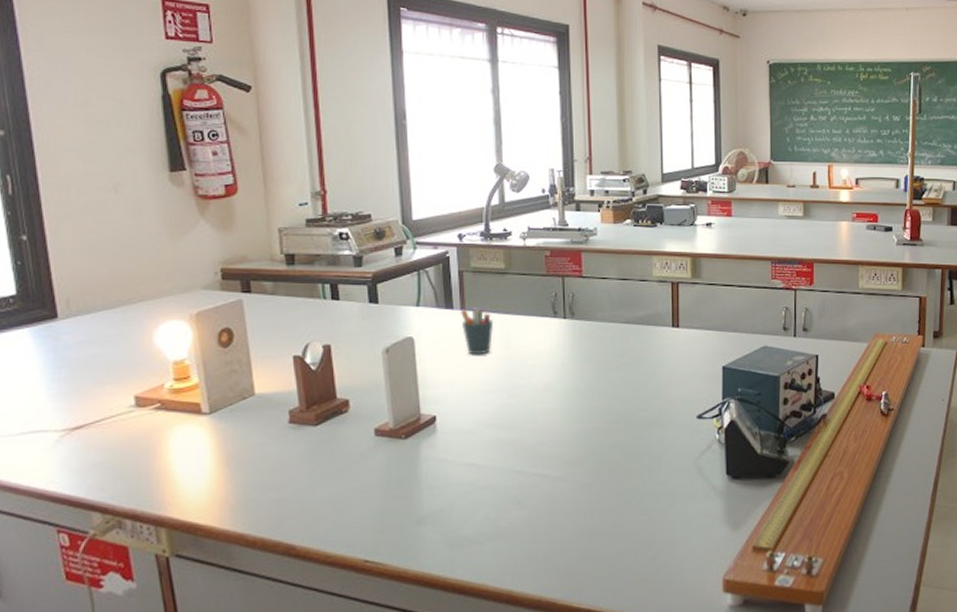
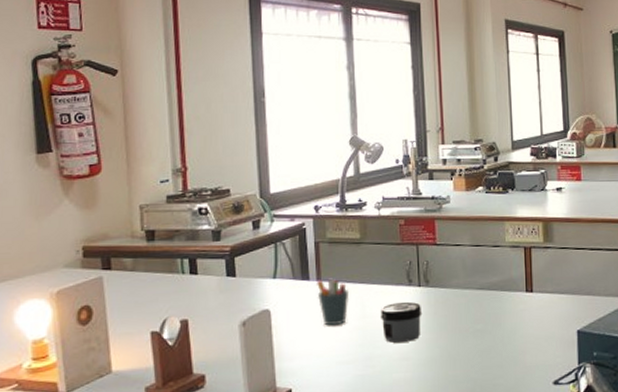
jar: none [525,334,568,373] -> present [381,302,423,343]

